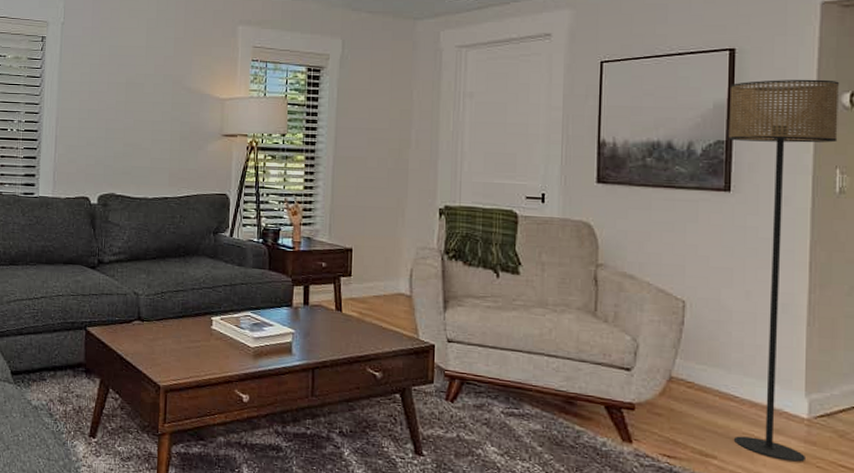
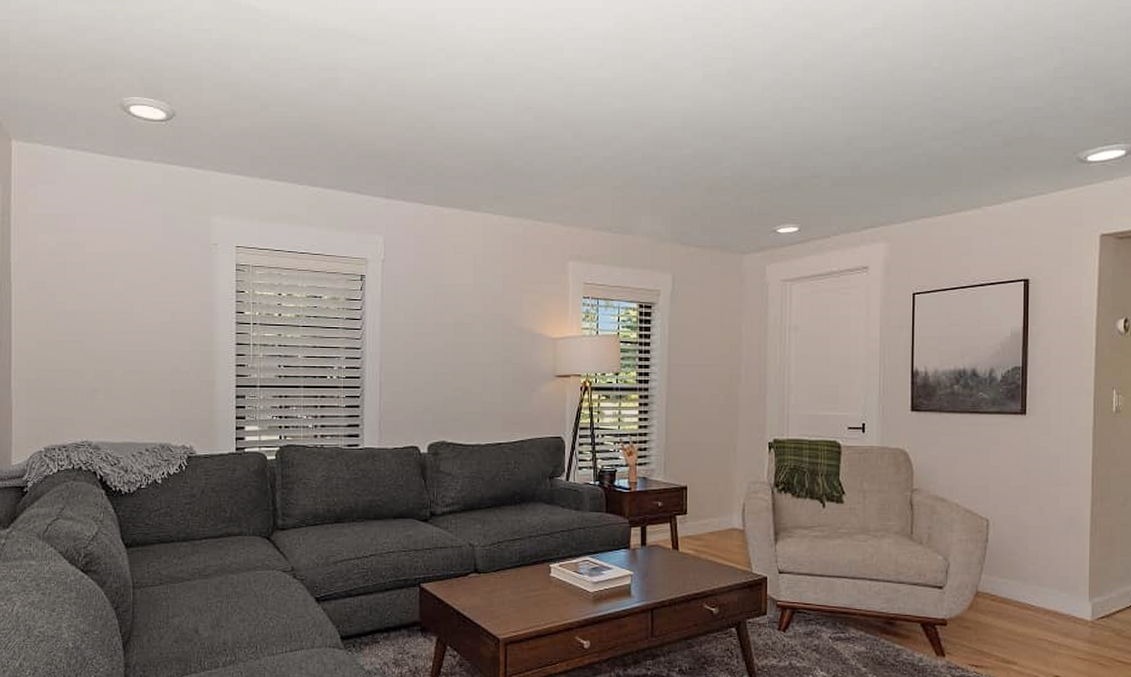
floor lamp: present [729,79,839,462] -> none [1024,307,1115,661]

